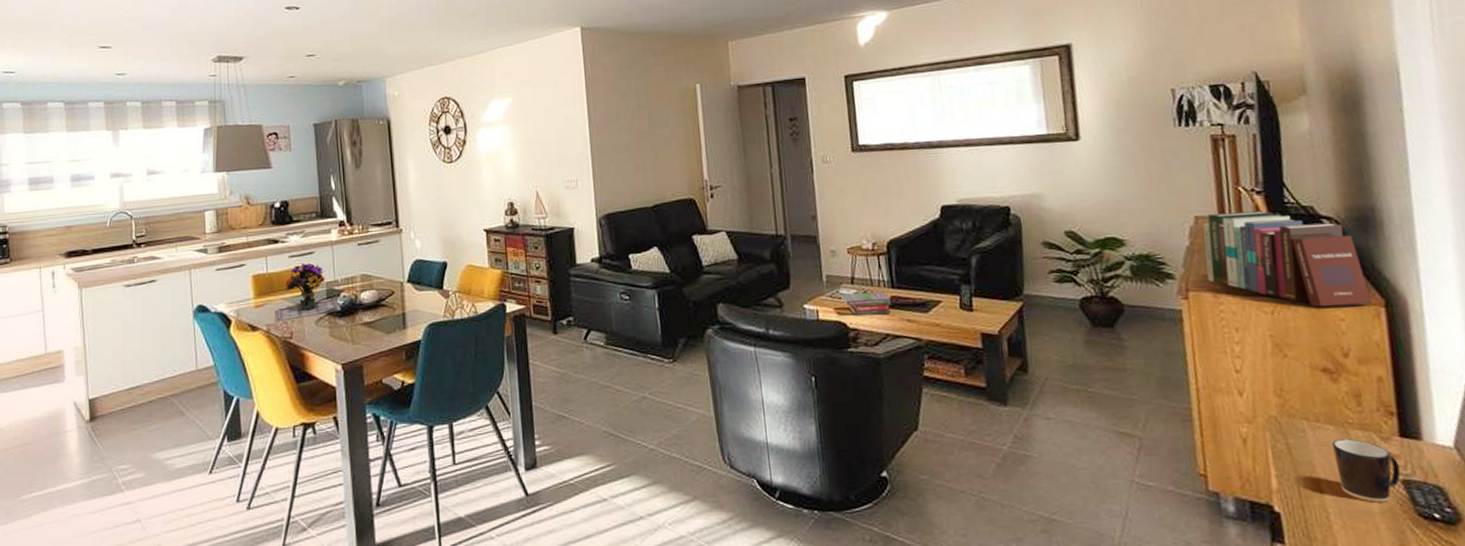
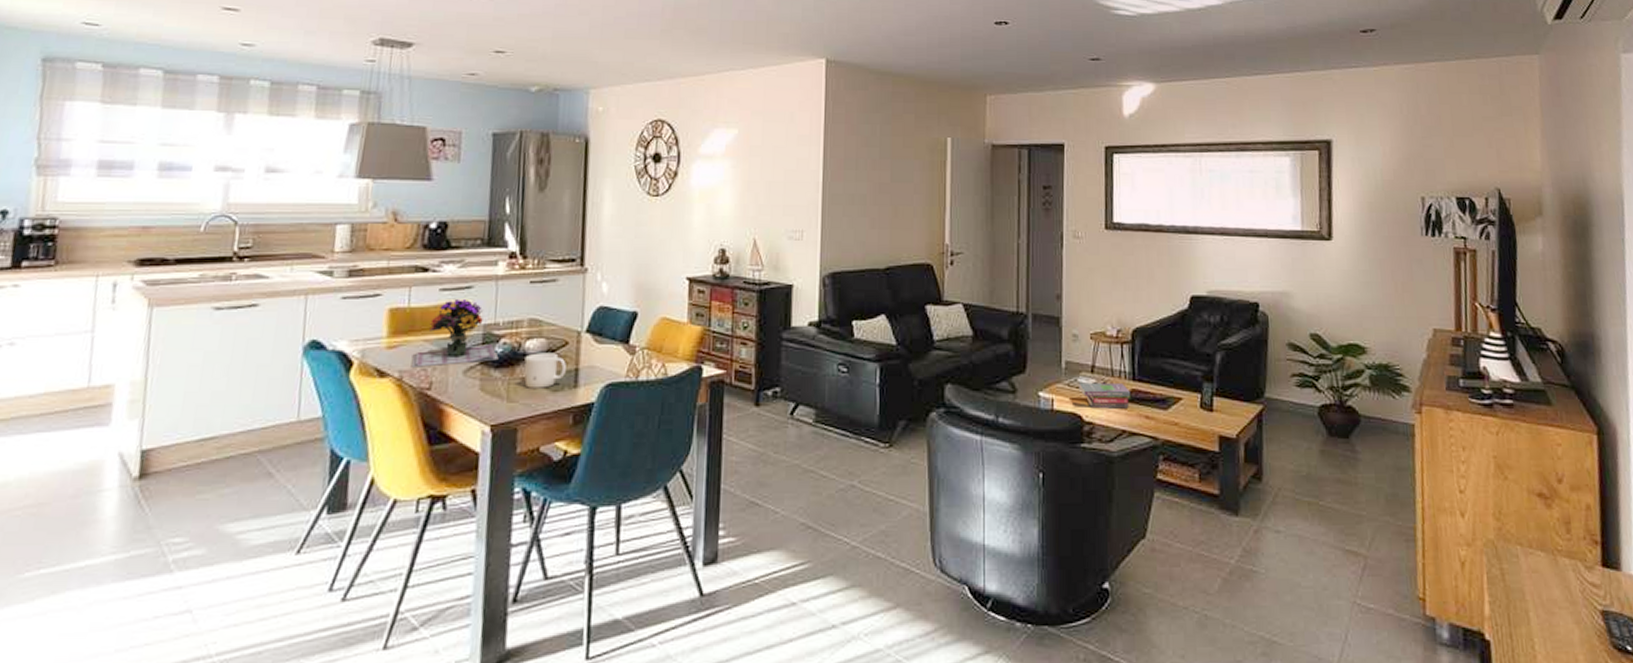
mug: none [361,301,395,332] -> present [524,353,566,388]
books: present [1203,210,1372,308] -> none [1440,328,1586,431]
mug: present [1331,439,1401,502] -> none [1541,566,1600,633]

